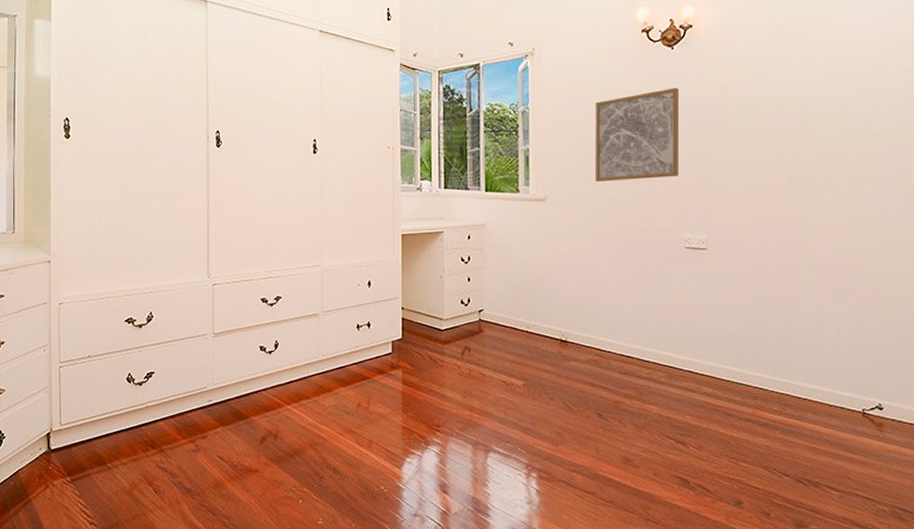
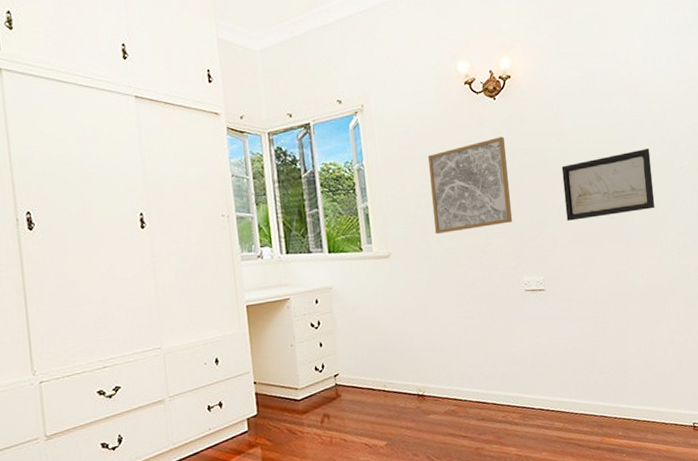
wall art: none [739,110,843,180] -> present [561,149,655,221]

